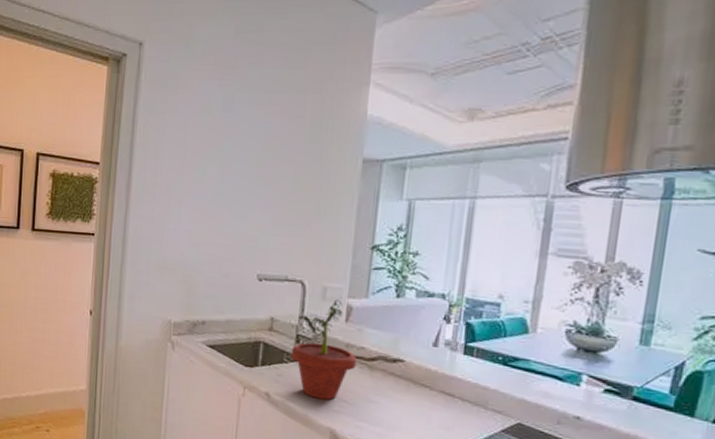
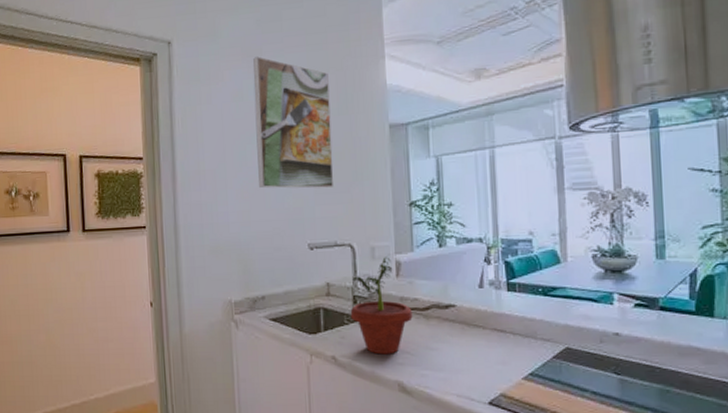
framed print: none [215,69,305,218] -> present [253,56,334,189]

